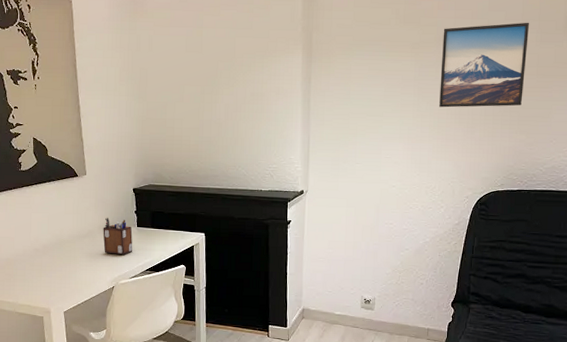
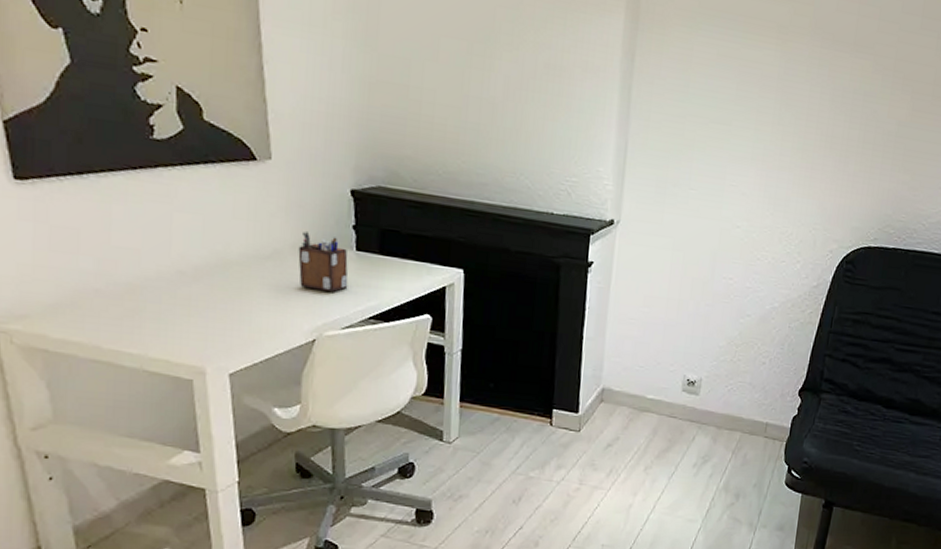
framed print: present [439,22,529,108] -> none [807,10,930,135]

